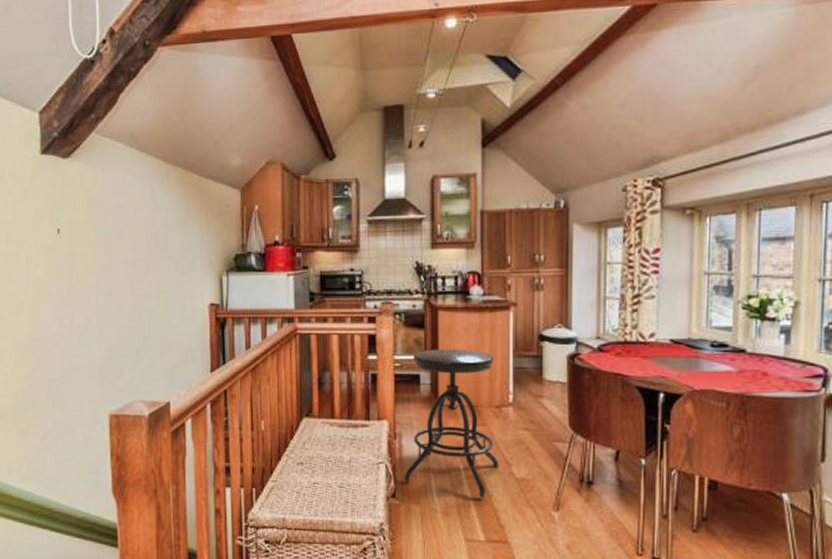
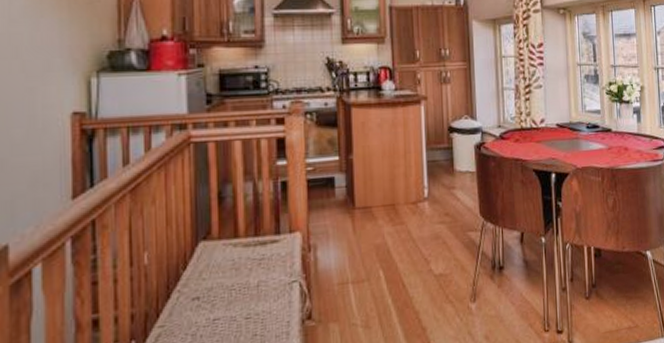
stool: present [404,349,499,498] -> none [320,146,418,302]

